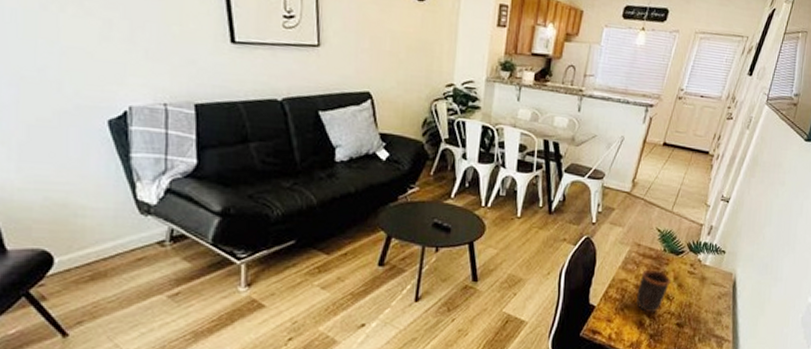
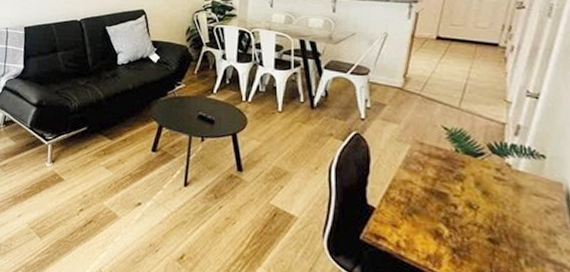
mug: present [637,269,671,313] -> none [427,171,471,223]

